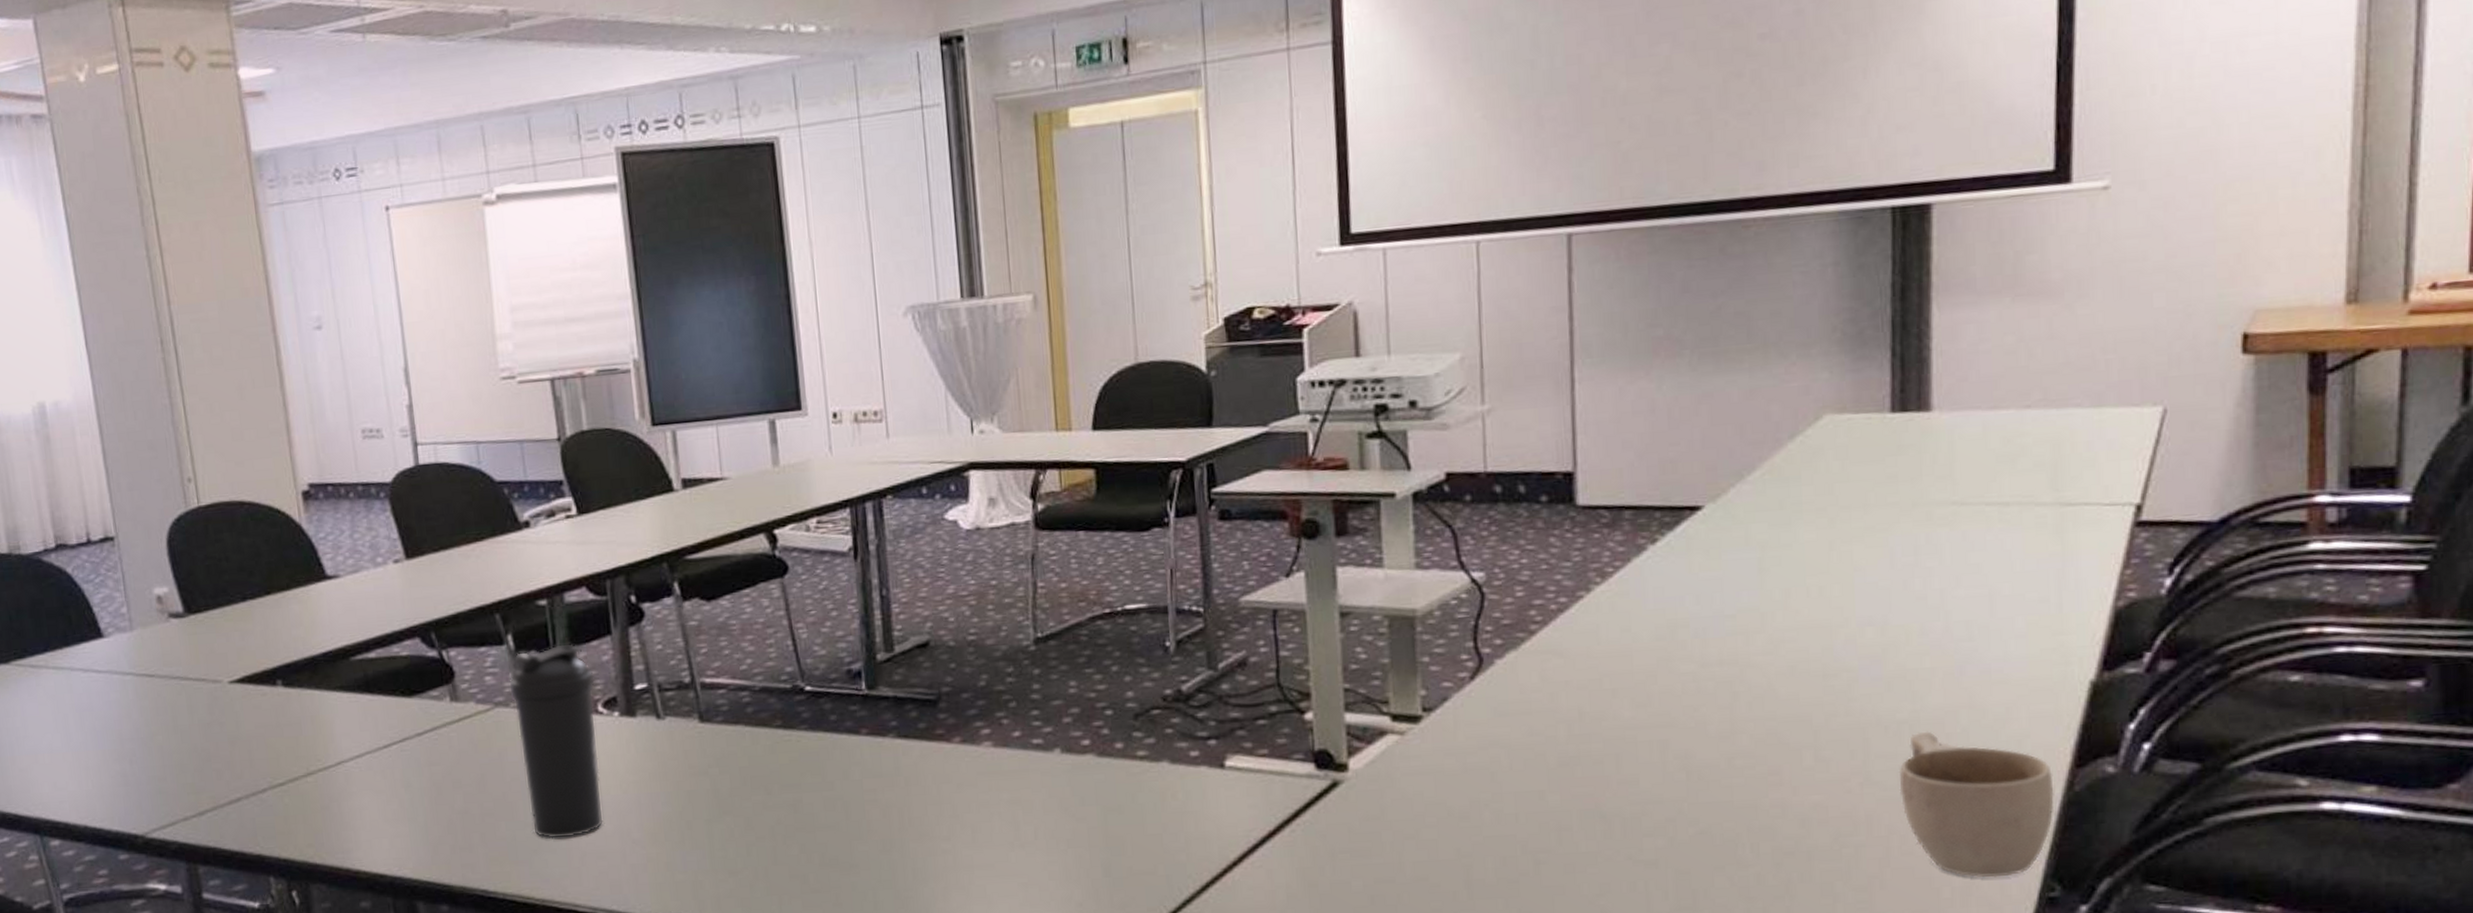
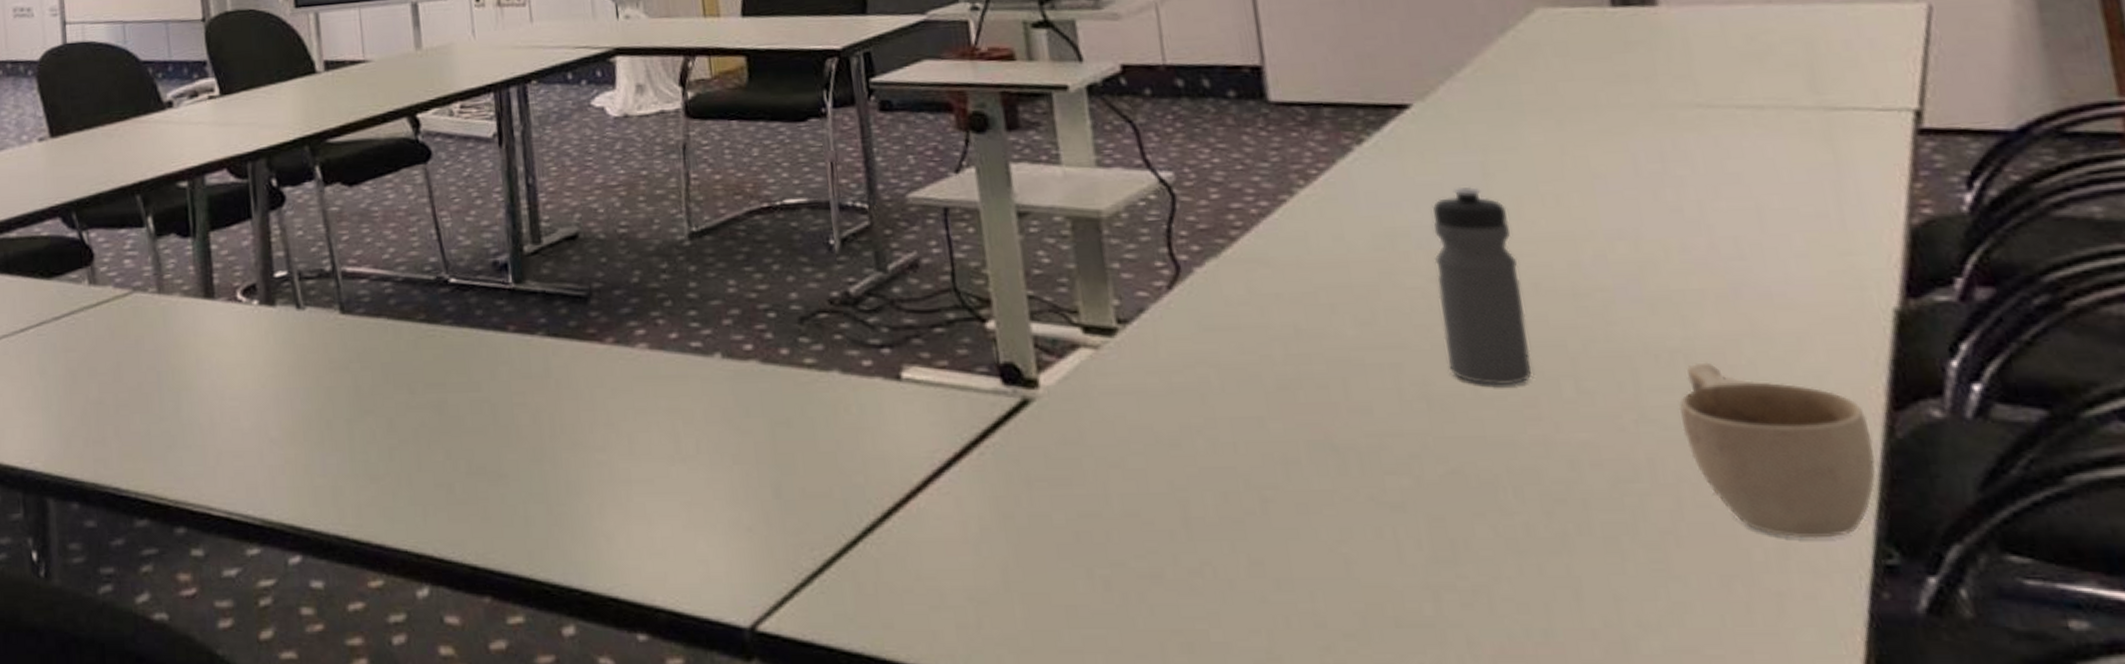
water bottle: present [509,643,603,839] -> none [148,227,240,434]
water bottle: none [1707,580,1780,757] -> present [1431,186,1532,386]

